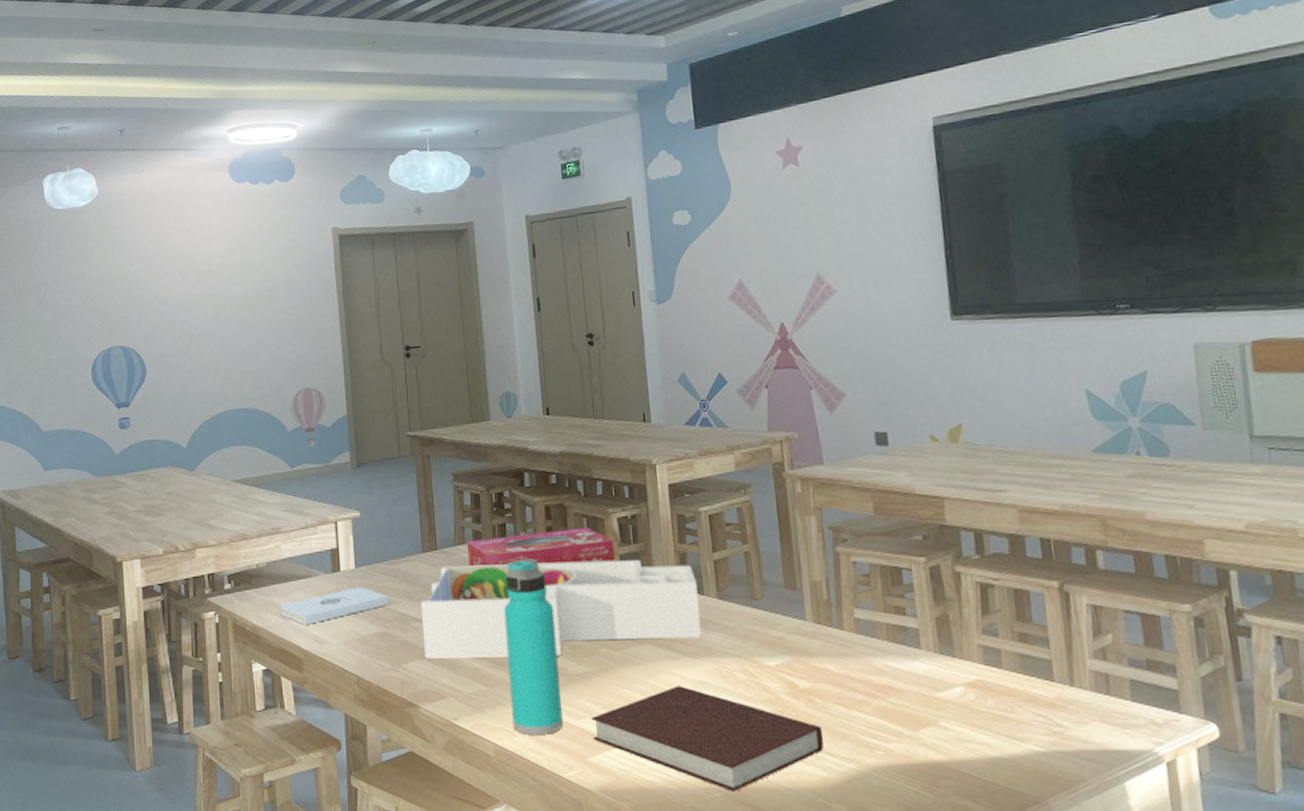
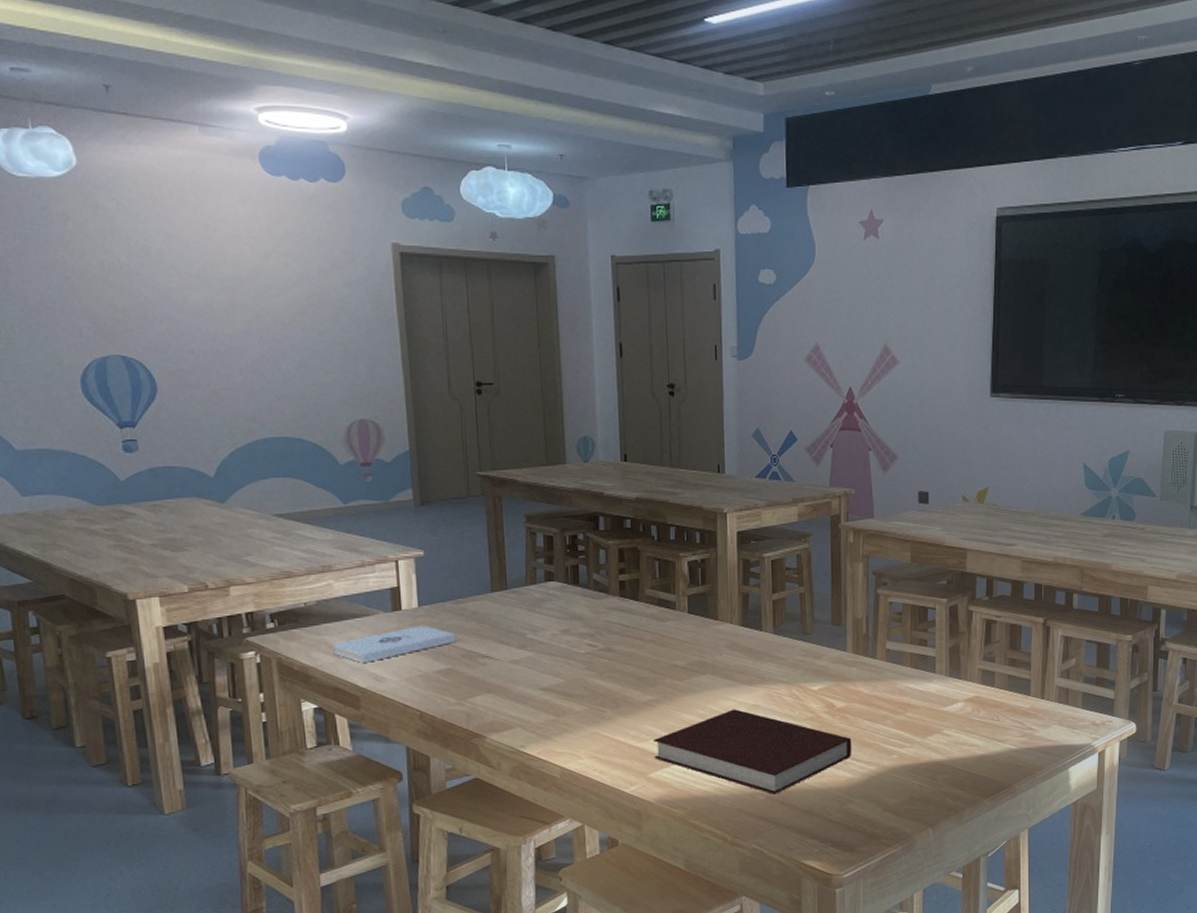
desk organizer: present [420,560,702,659] -> none [488,600,758,693]
tissue box: present [466,527,615,567] -> none [538,569,683,606]
water bottle: present [504,558,563,735] -> none [574,598,627,757]

